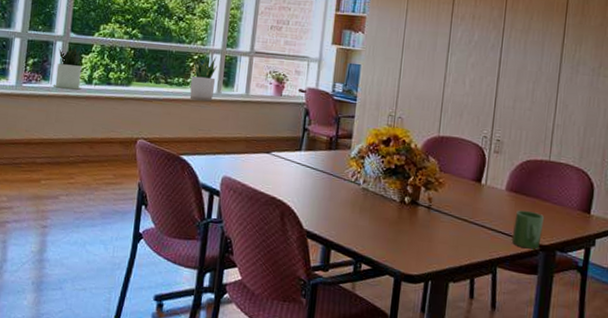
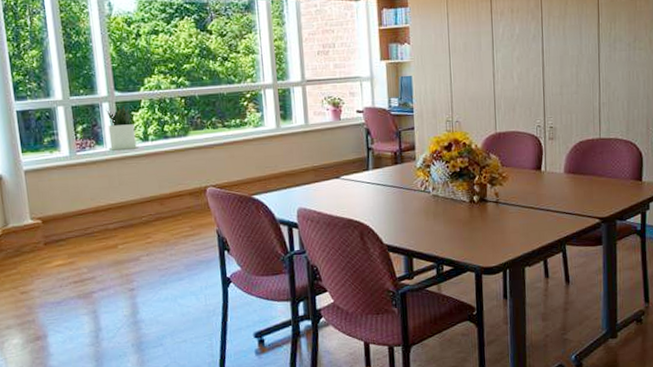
planter: present [189,55,217,102] -> none [248,91,274,139]
cup: present [511,210,545,250] -> none [575,188,603,223]

